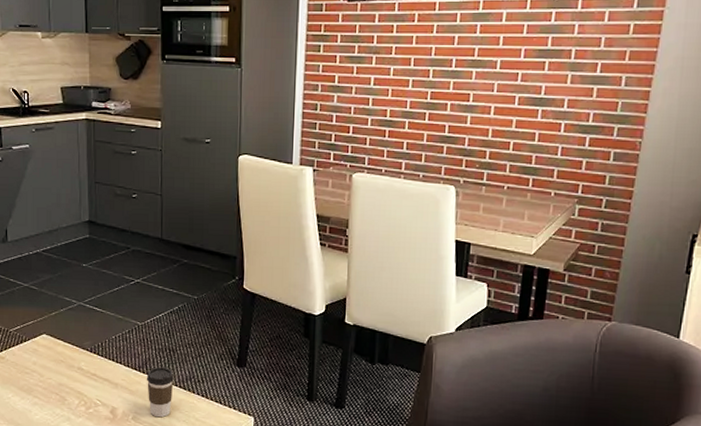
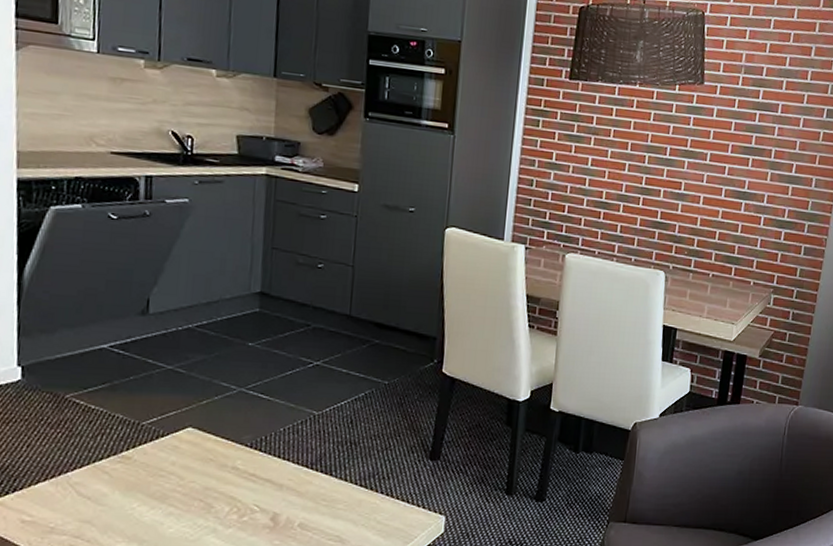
coffee cup: present [146,367,174,418] -> none [319,463,354,523]

